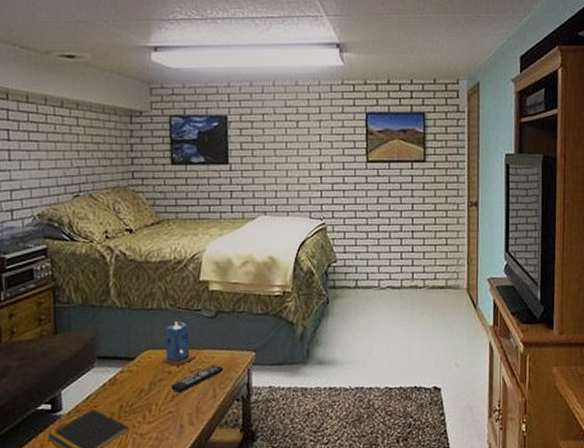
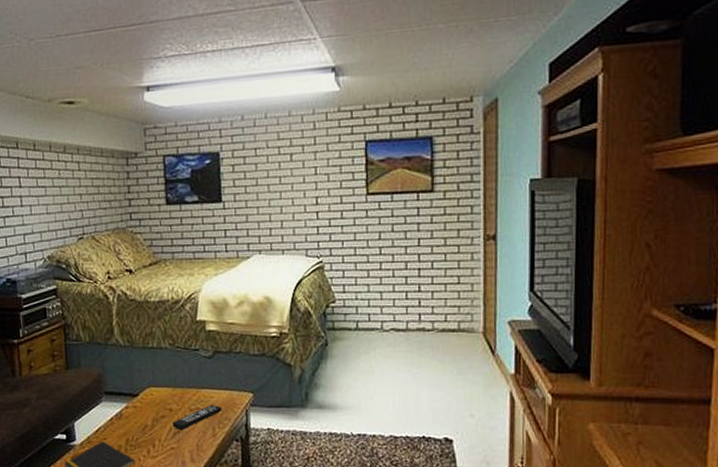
candle: present [162,321,196,366] -> none [163,360,195,404]

